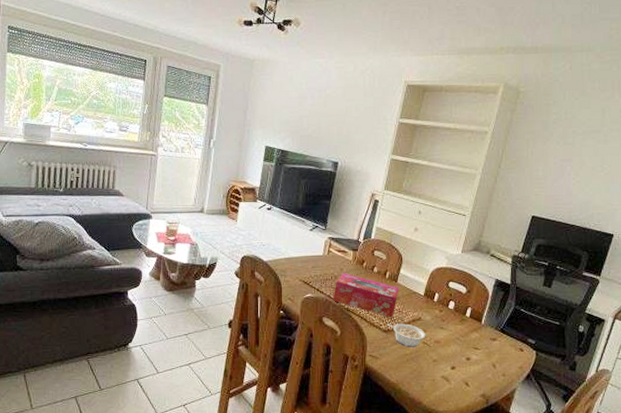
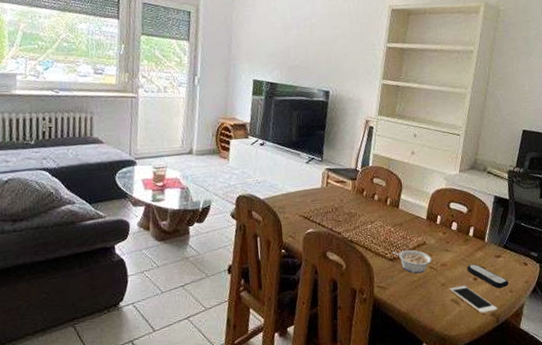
tissue box: present [333,273,399,318] -> none [335,204,402,246]
cell phone: none [440,363,488,394] -> present [449,285,498,314]
remote control: none [460,344,502,371] -> present [466,264,509,289]

